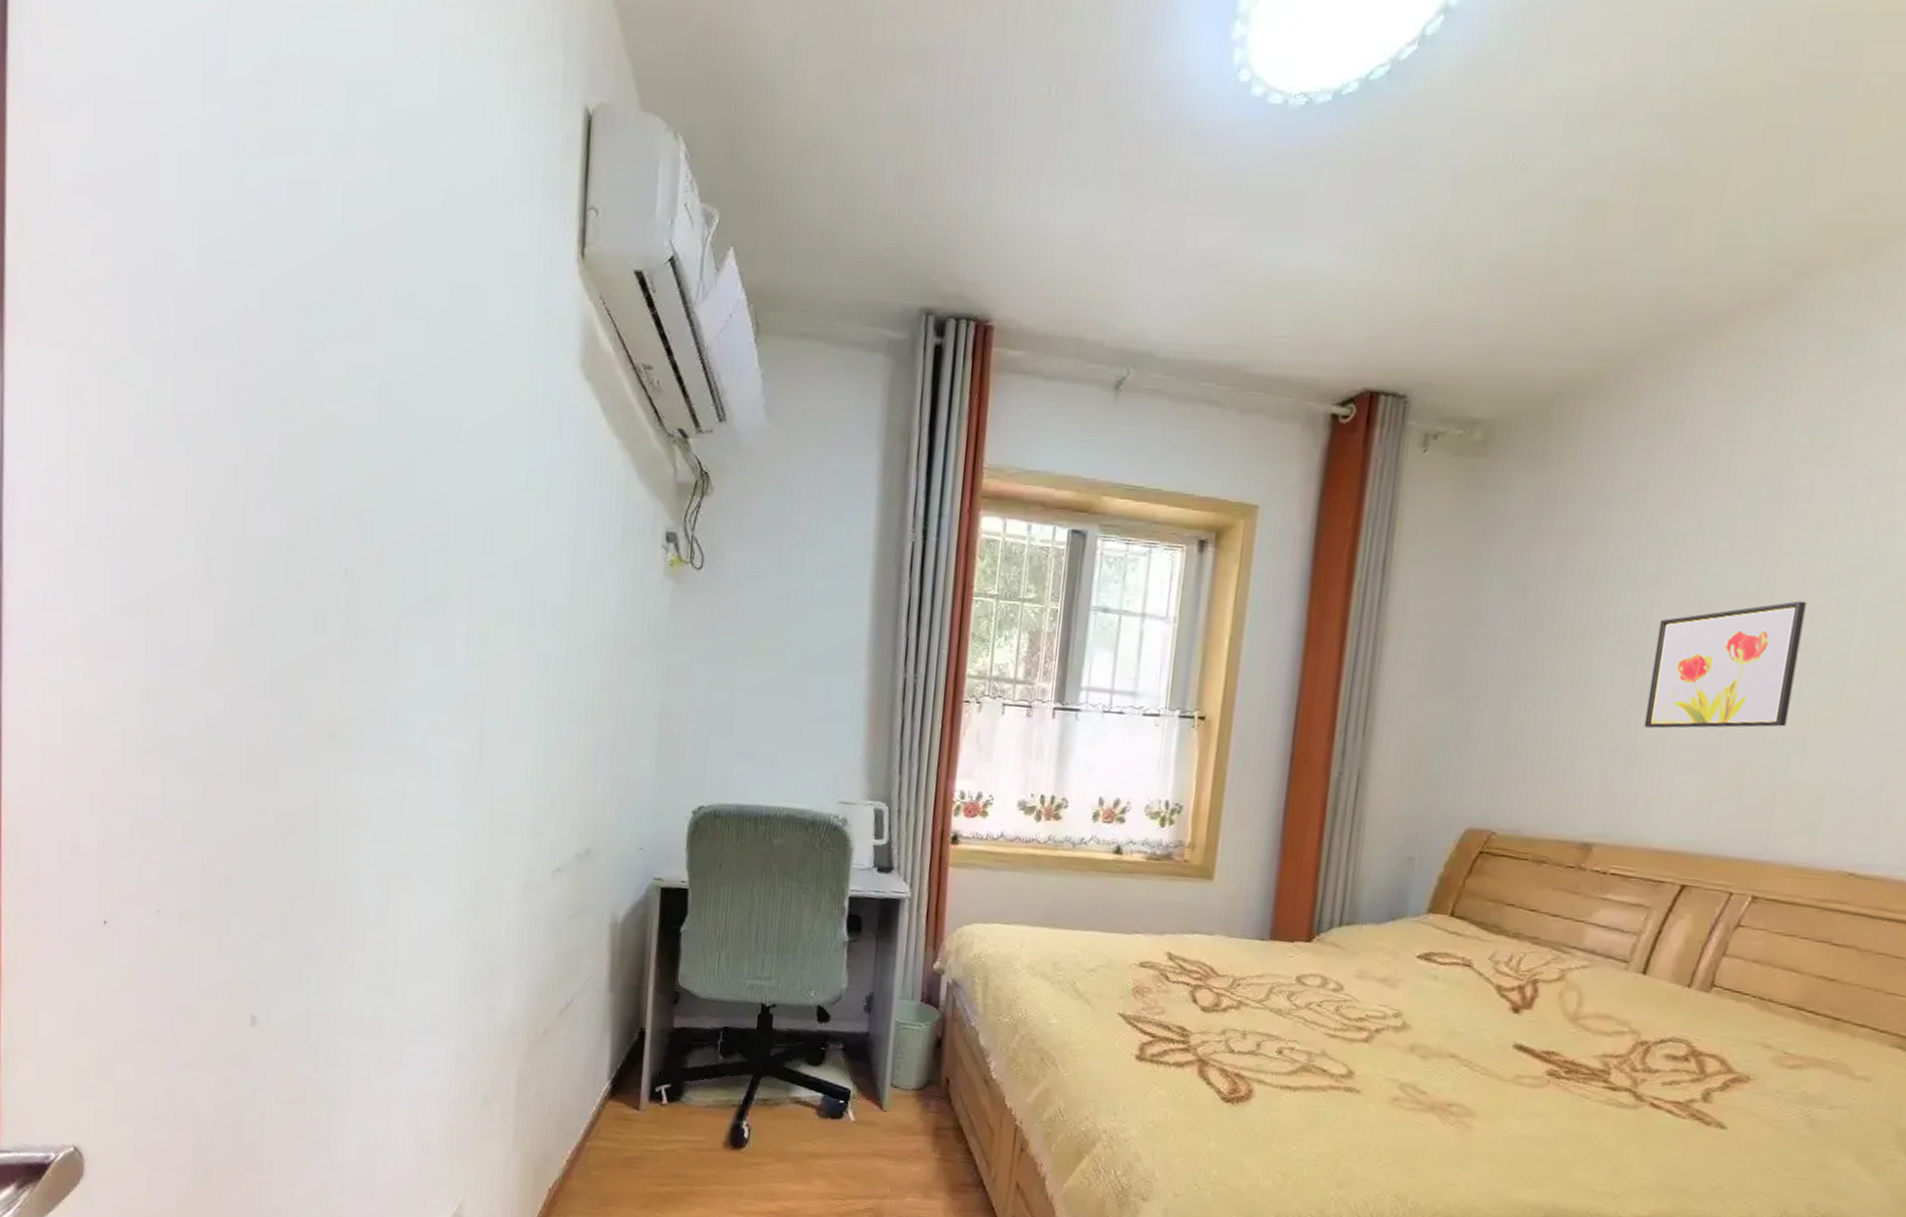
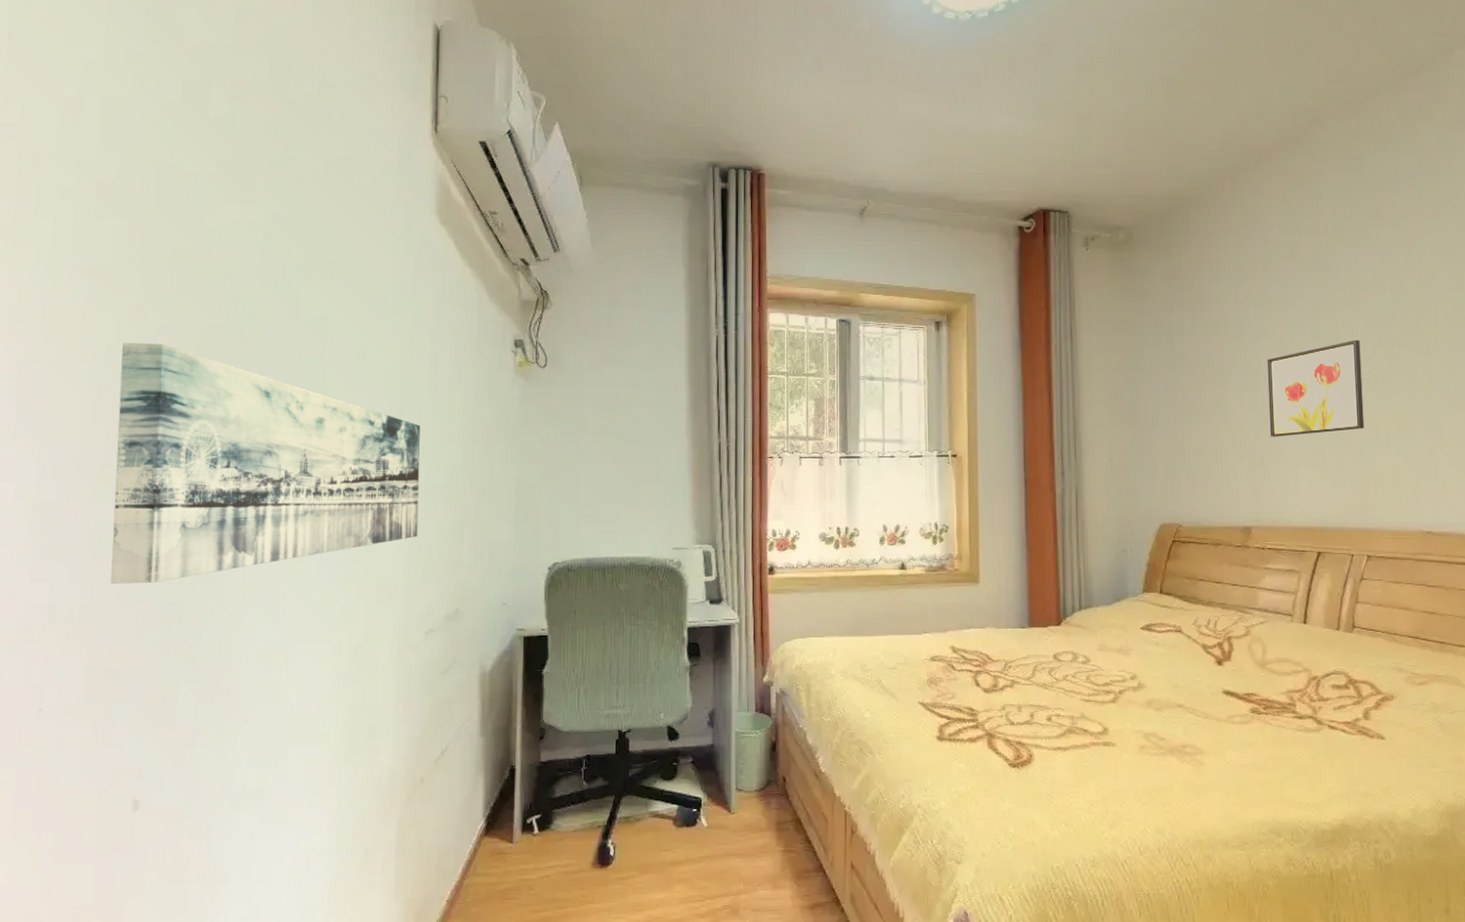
wall art: none [223,508,554,788] -> present [110,342,421,584]

